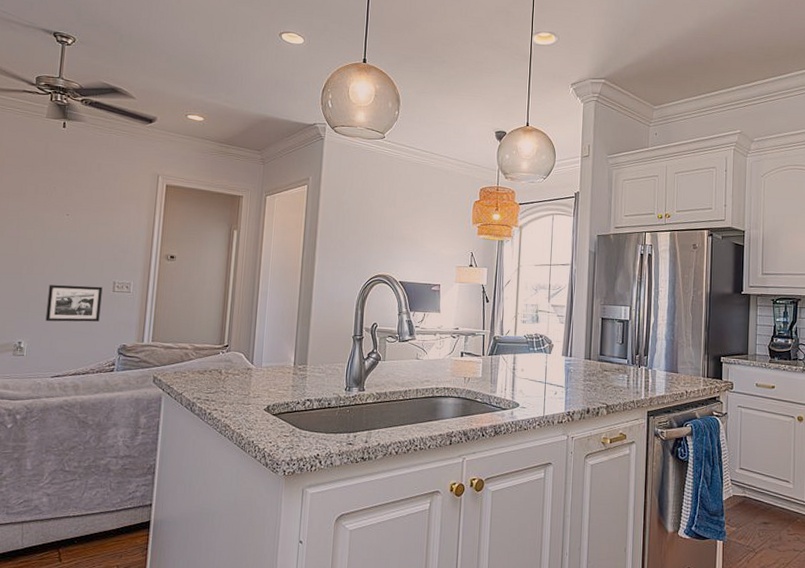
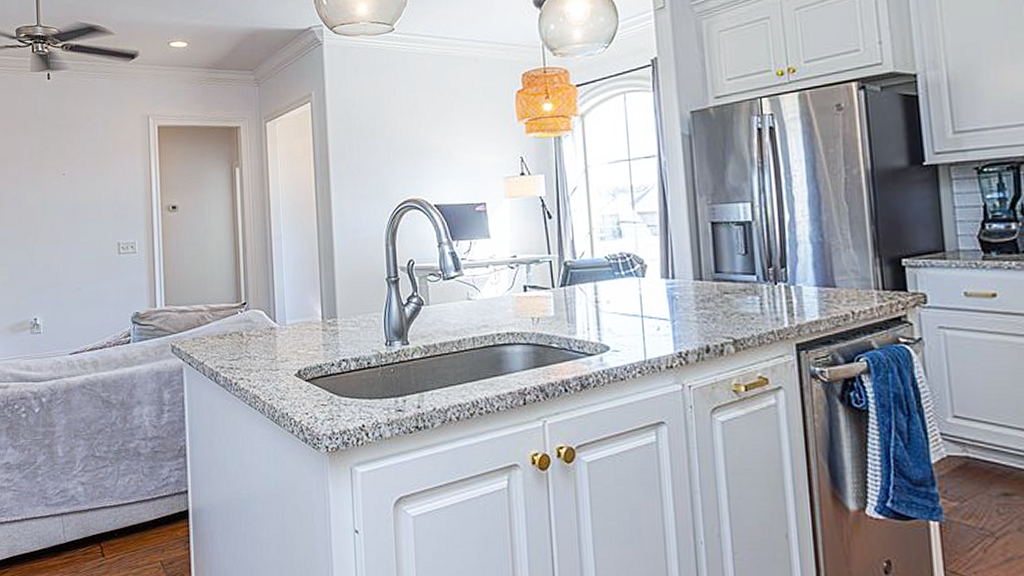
picture frame: present [45,285,103,322] -> none [55,249,109,294]

